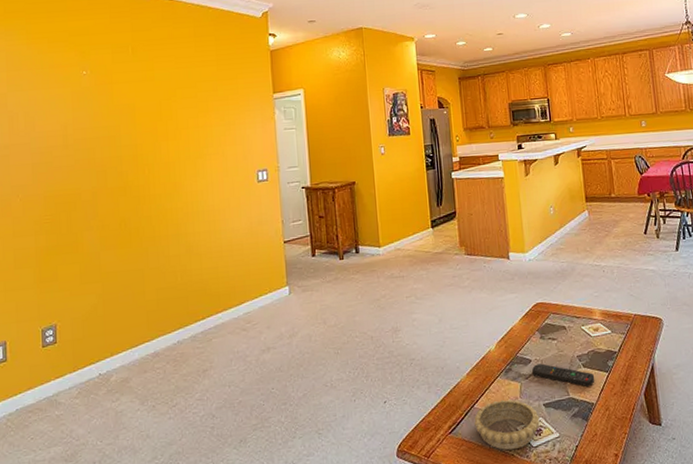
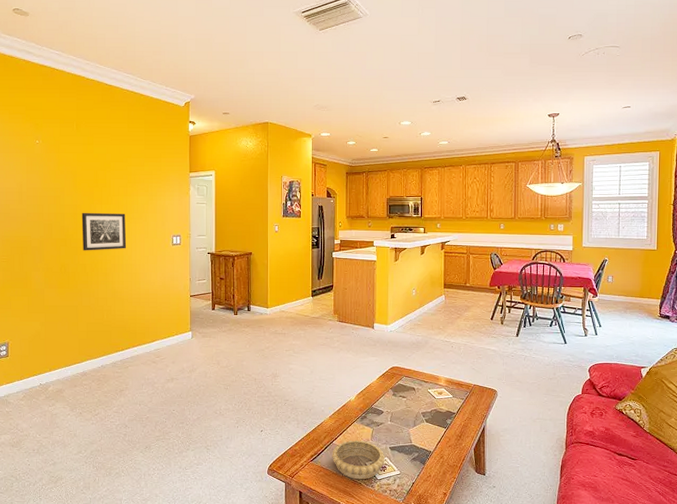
wall art: none [143,149,202,200] -> present [81,213,127,251]
remote control: present [532,363,595,387] -> none [383,415,435,438]

